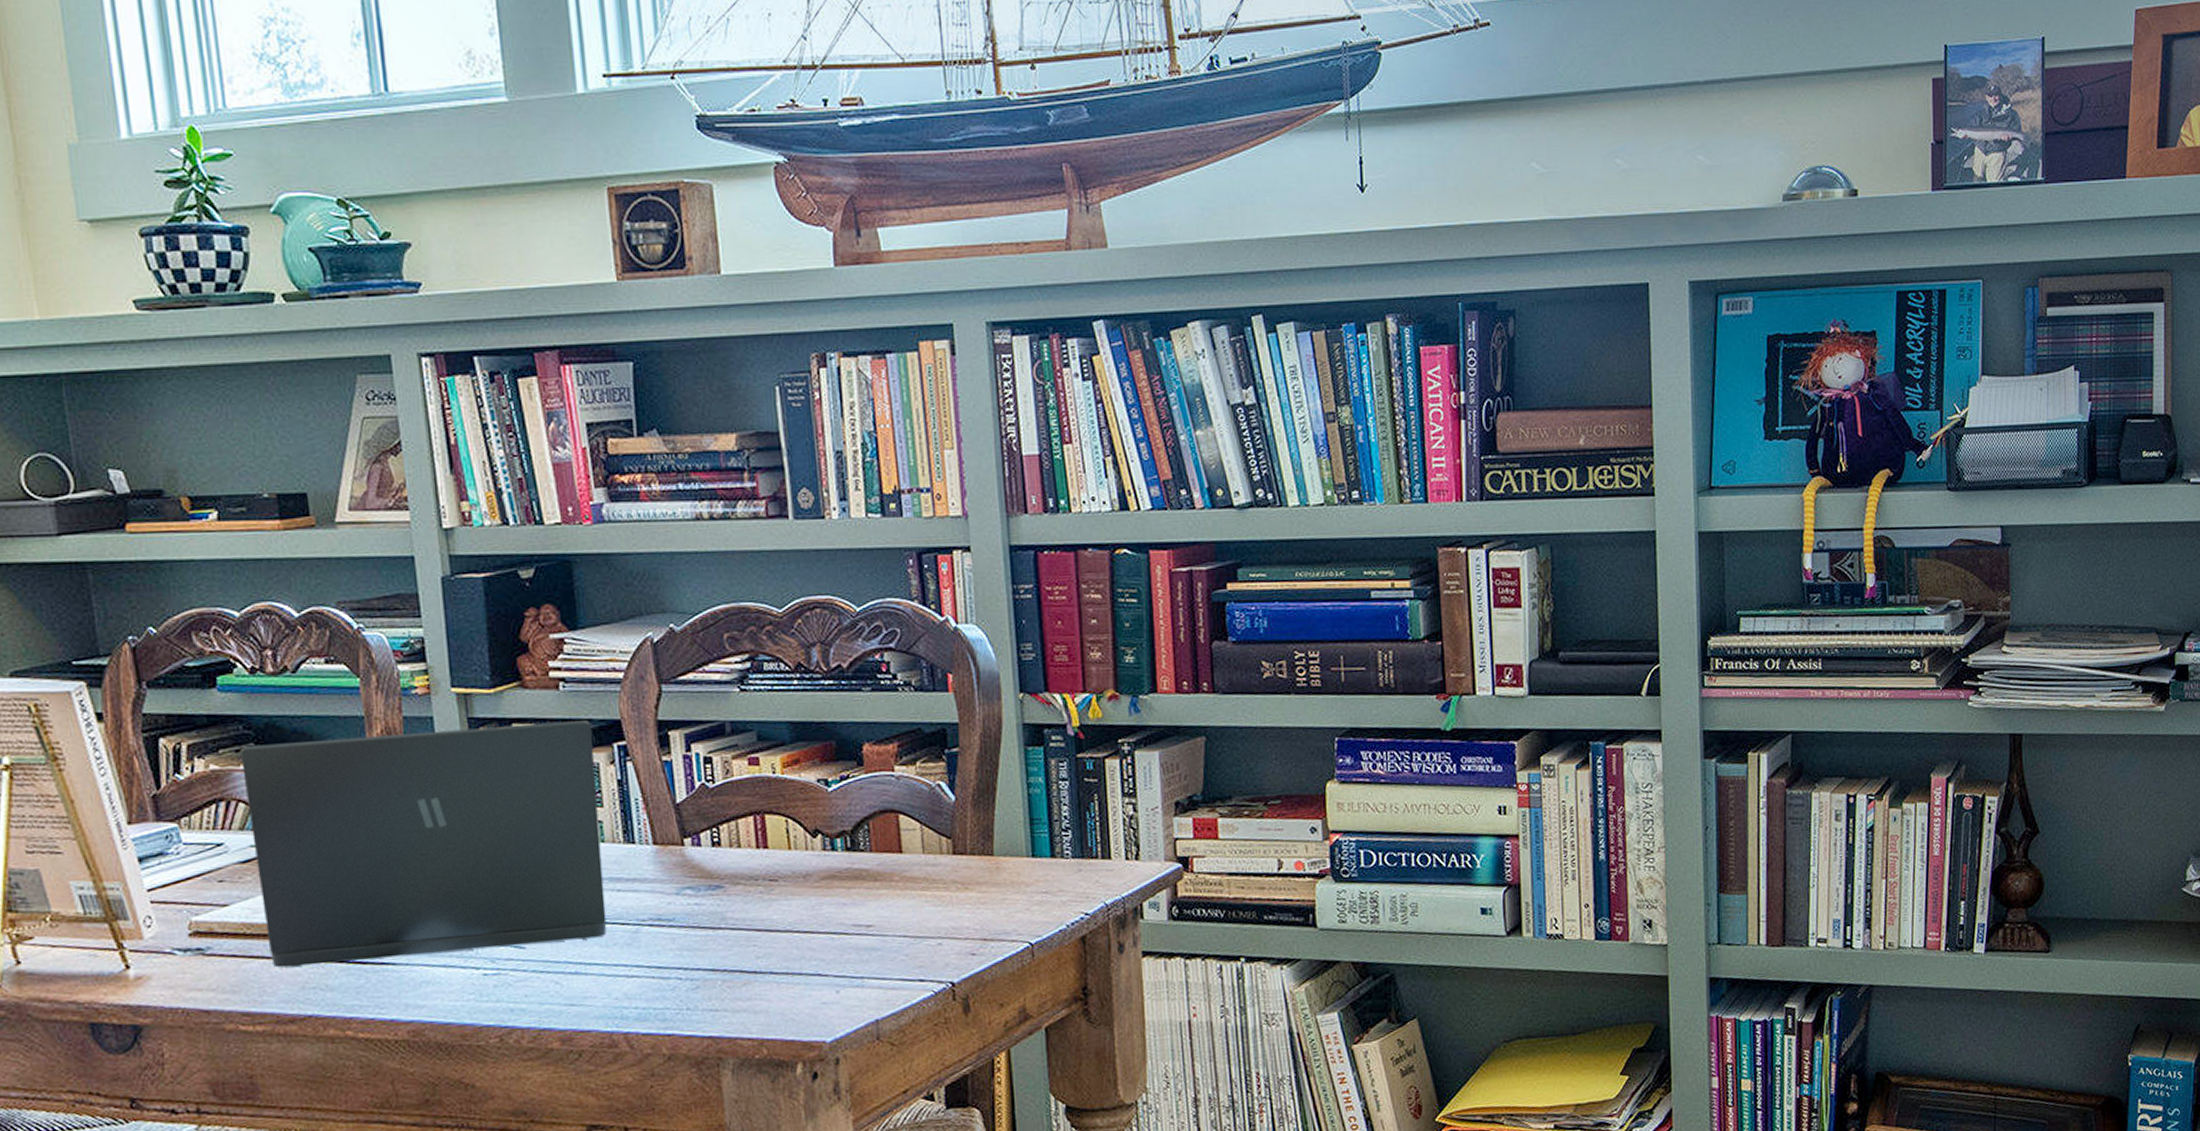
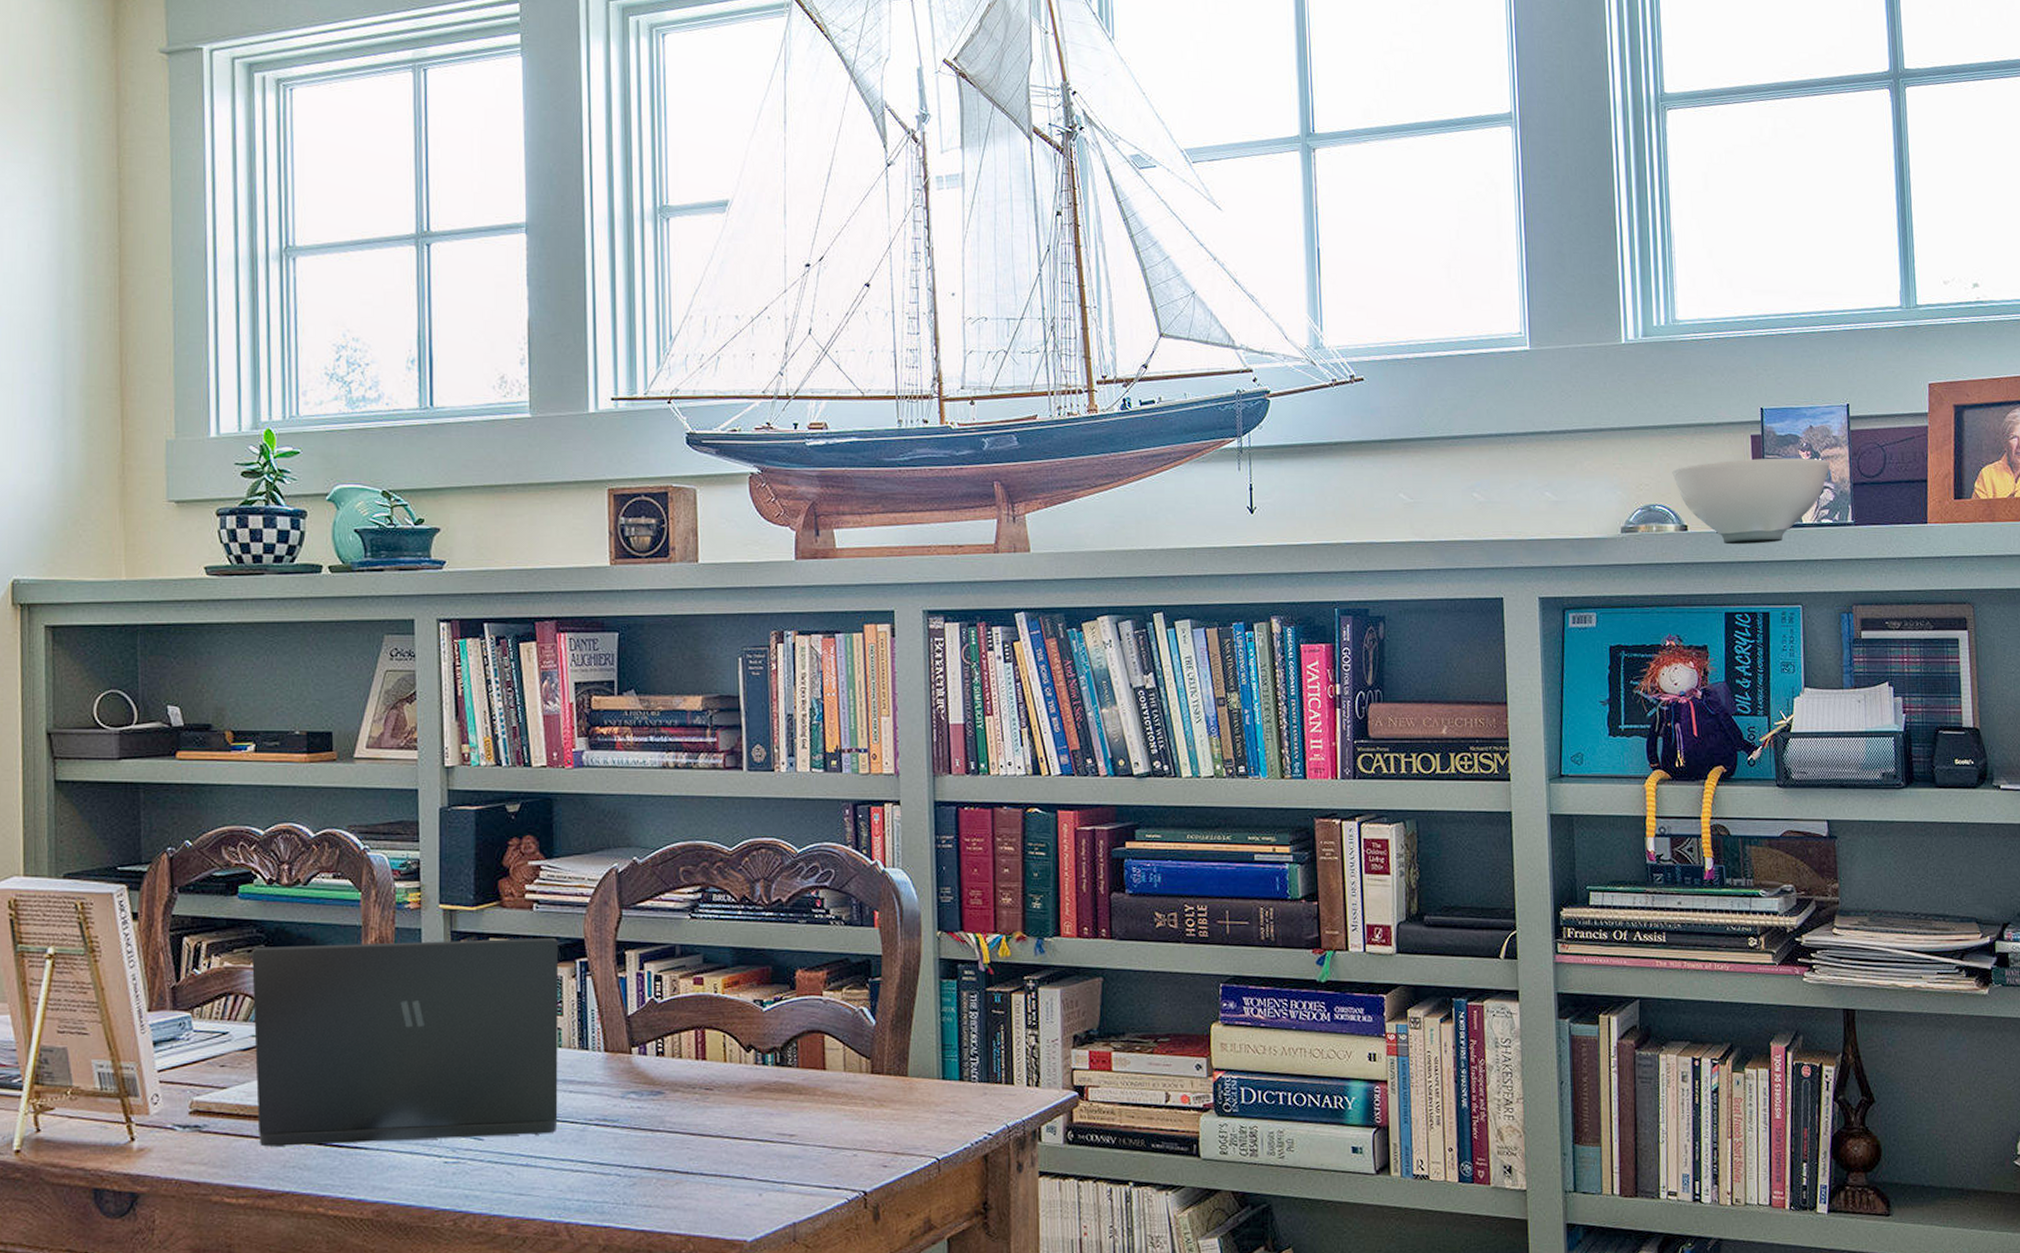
bowl: none [1842,105,2021,211] -> present [1672,458,1831,545]

